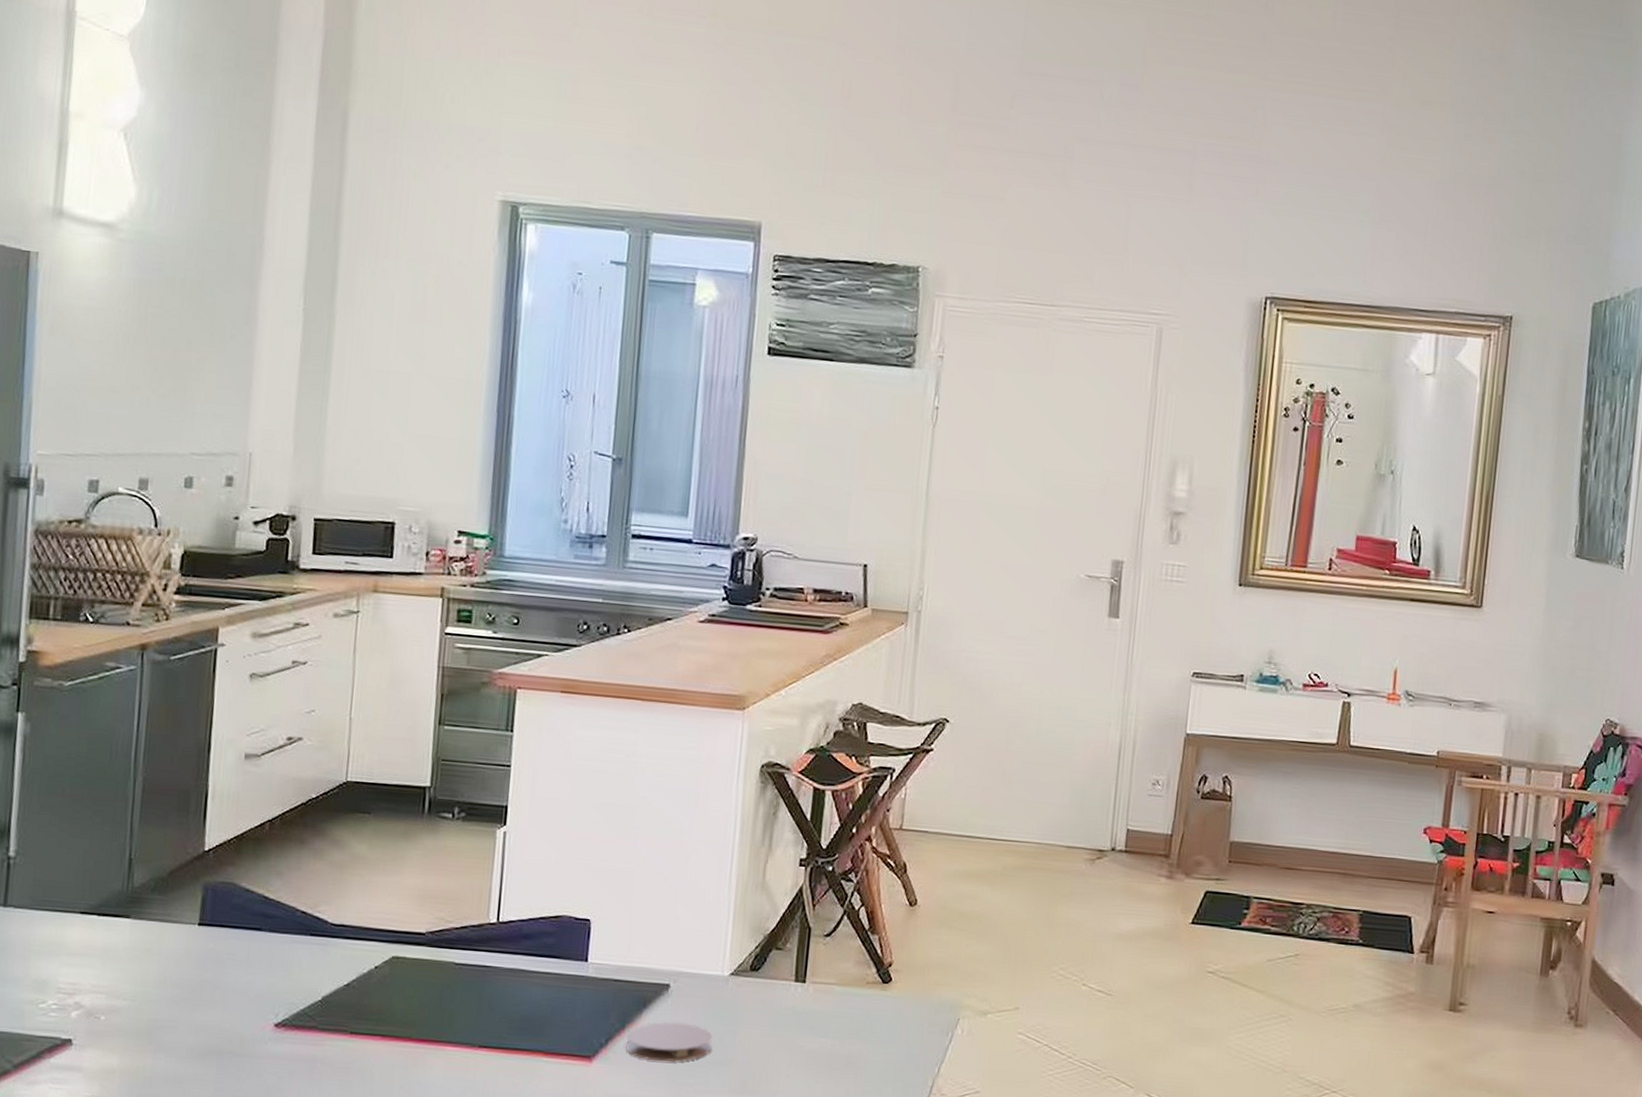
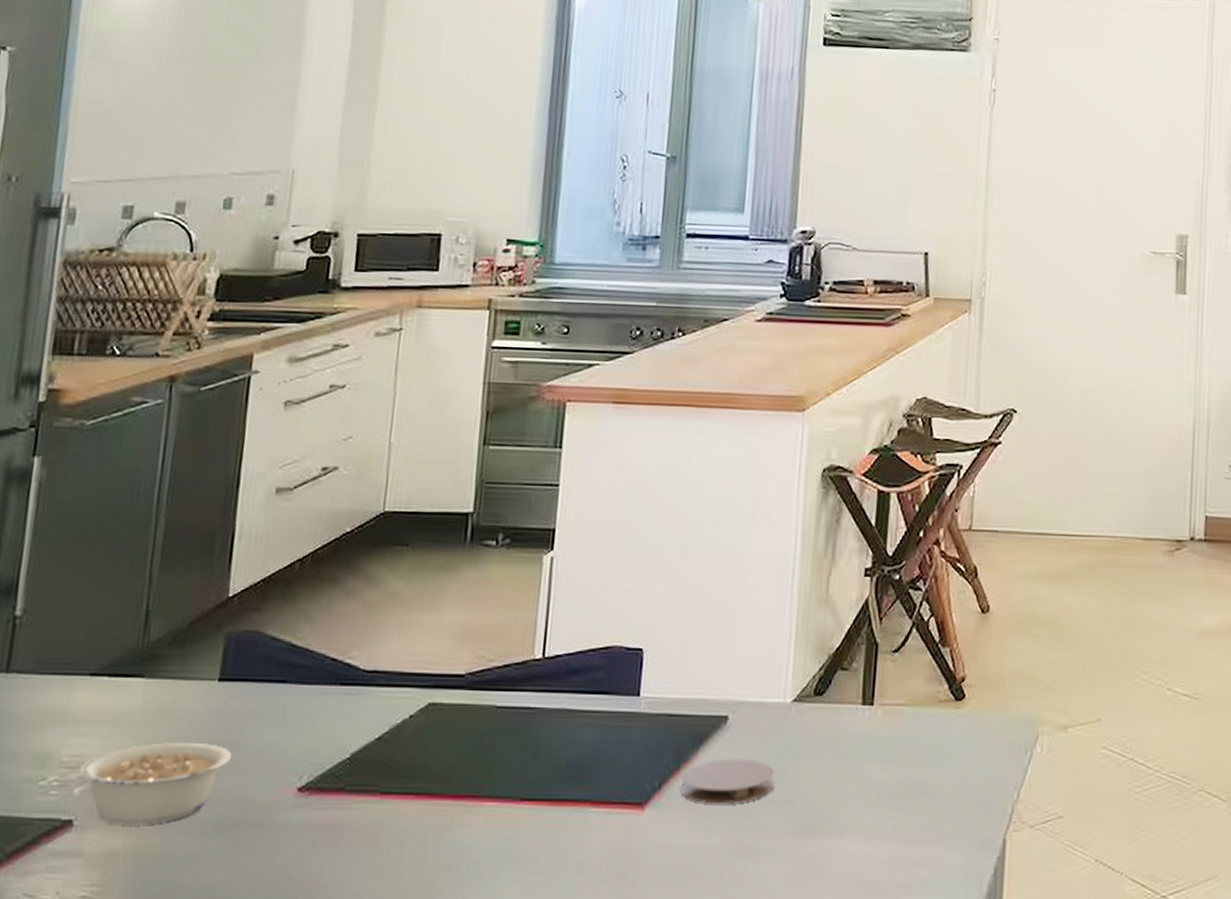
legume: none [75,977,214,1048] -> present [79,743,232,826]

